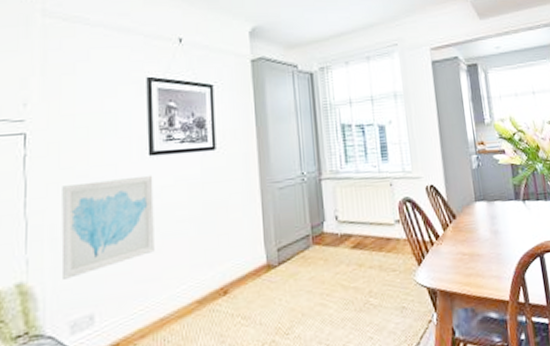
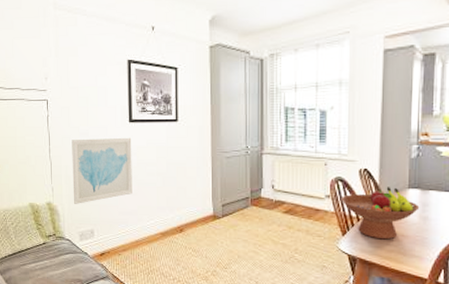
fruit bowl: none [411,202,489,264] -> present [341,187,420,240]

